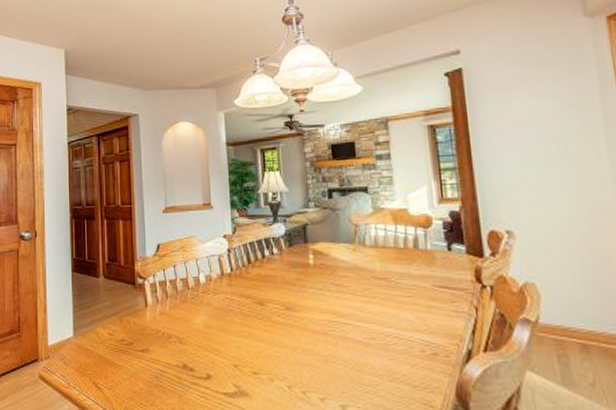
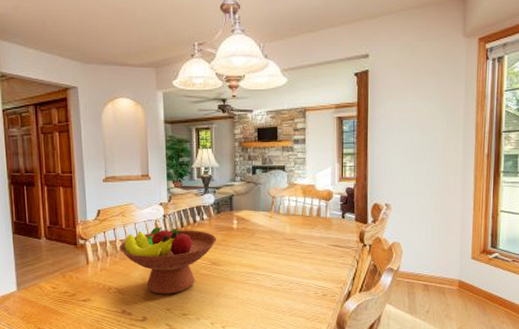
fruit bowl: none [180,263,291,346] -> present [119,227,217,294]

